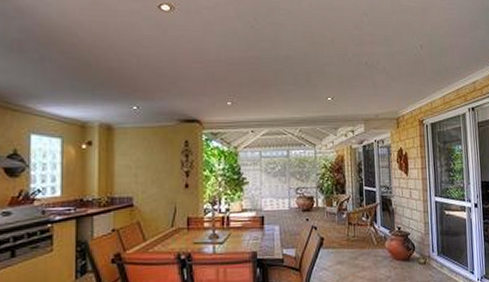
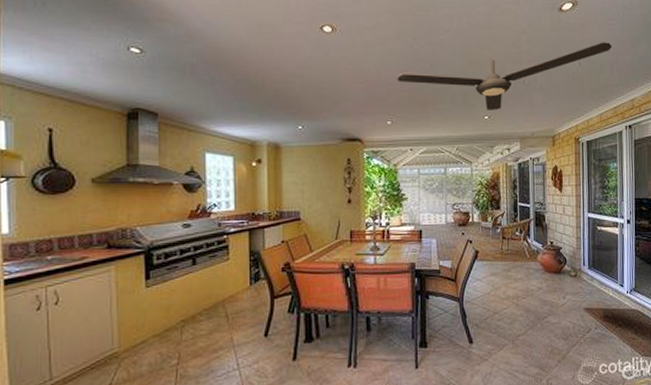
ceiling fan: none [236,25,453,92] -> present [396,42,613,110]

